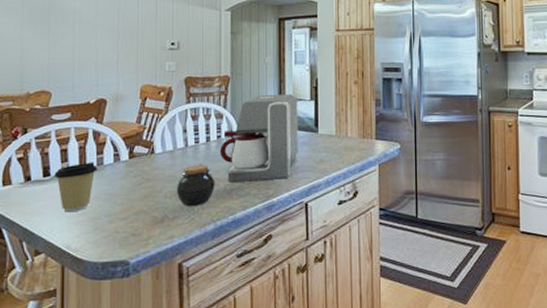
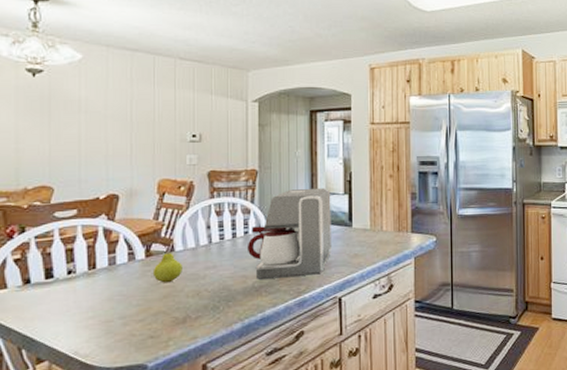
coffee cup: present [54,162,98,213] -> none [59,261,109,317]
fruit: none [135,146,161,184] -> present [152,243,182,283]
jar: present [176,164,215,207] -> none [199,261,242,306]

